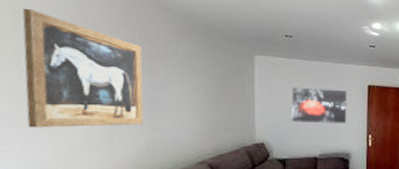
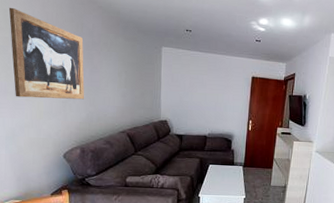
wall art: present [292,87,347,123] -> none [188,76,234,109]

